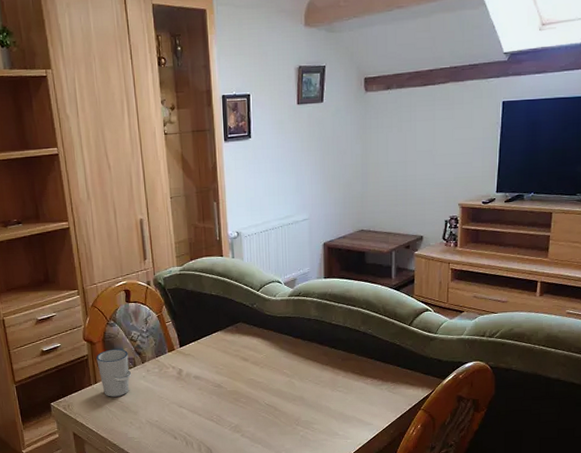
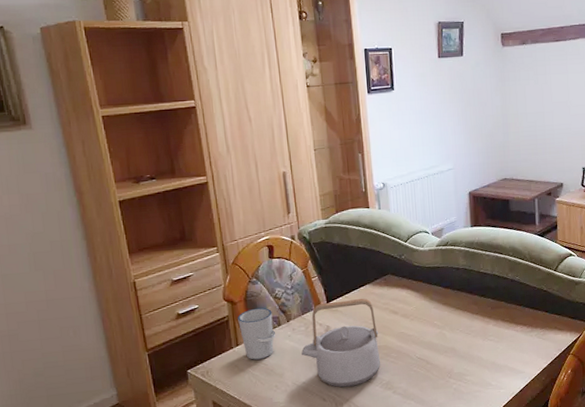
teapot: none [155,344,230,428] -> present [301,298,380,388]

